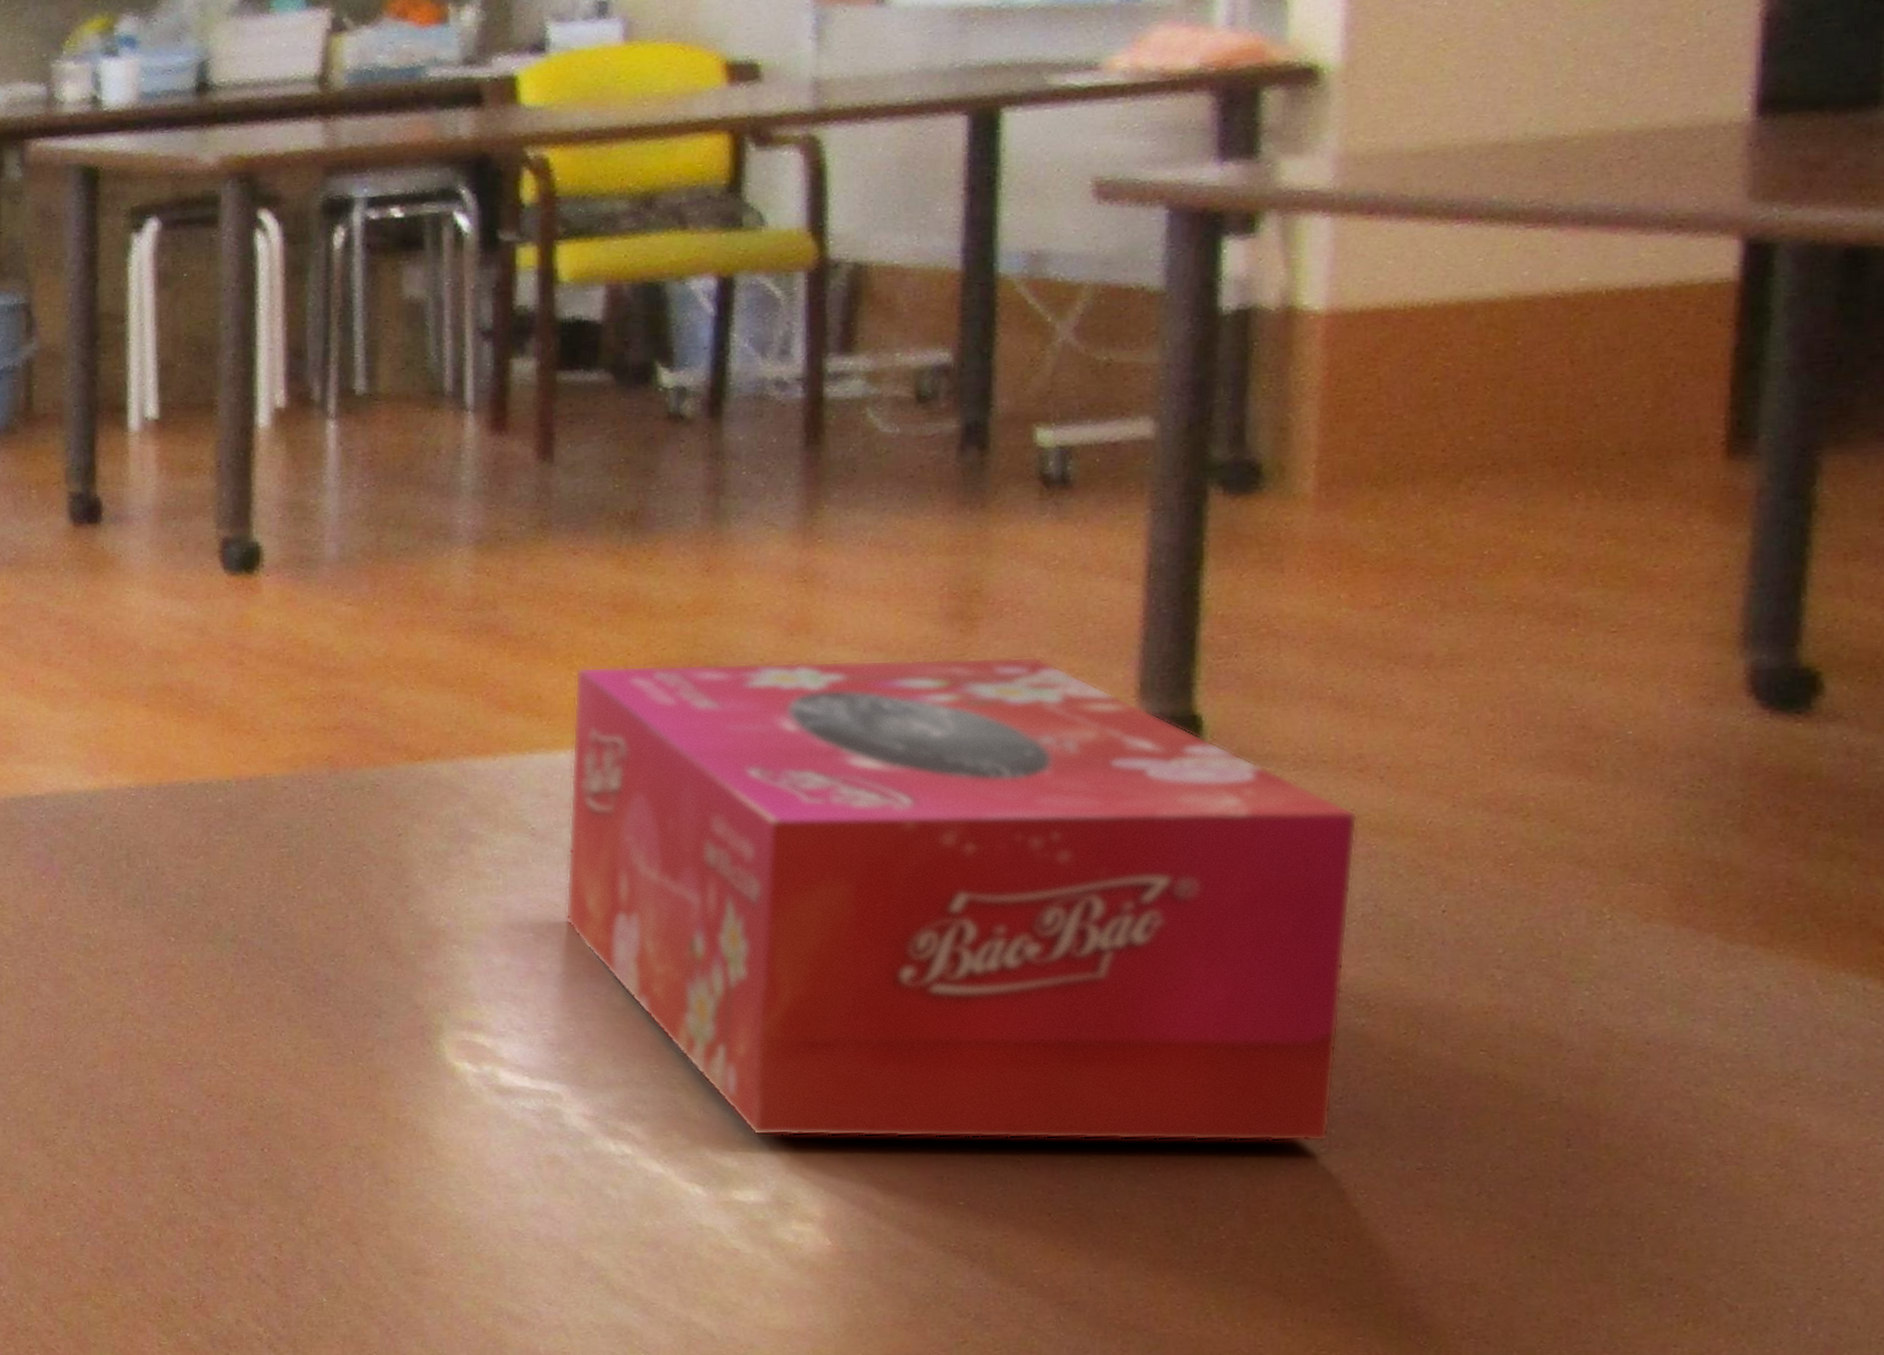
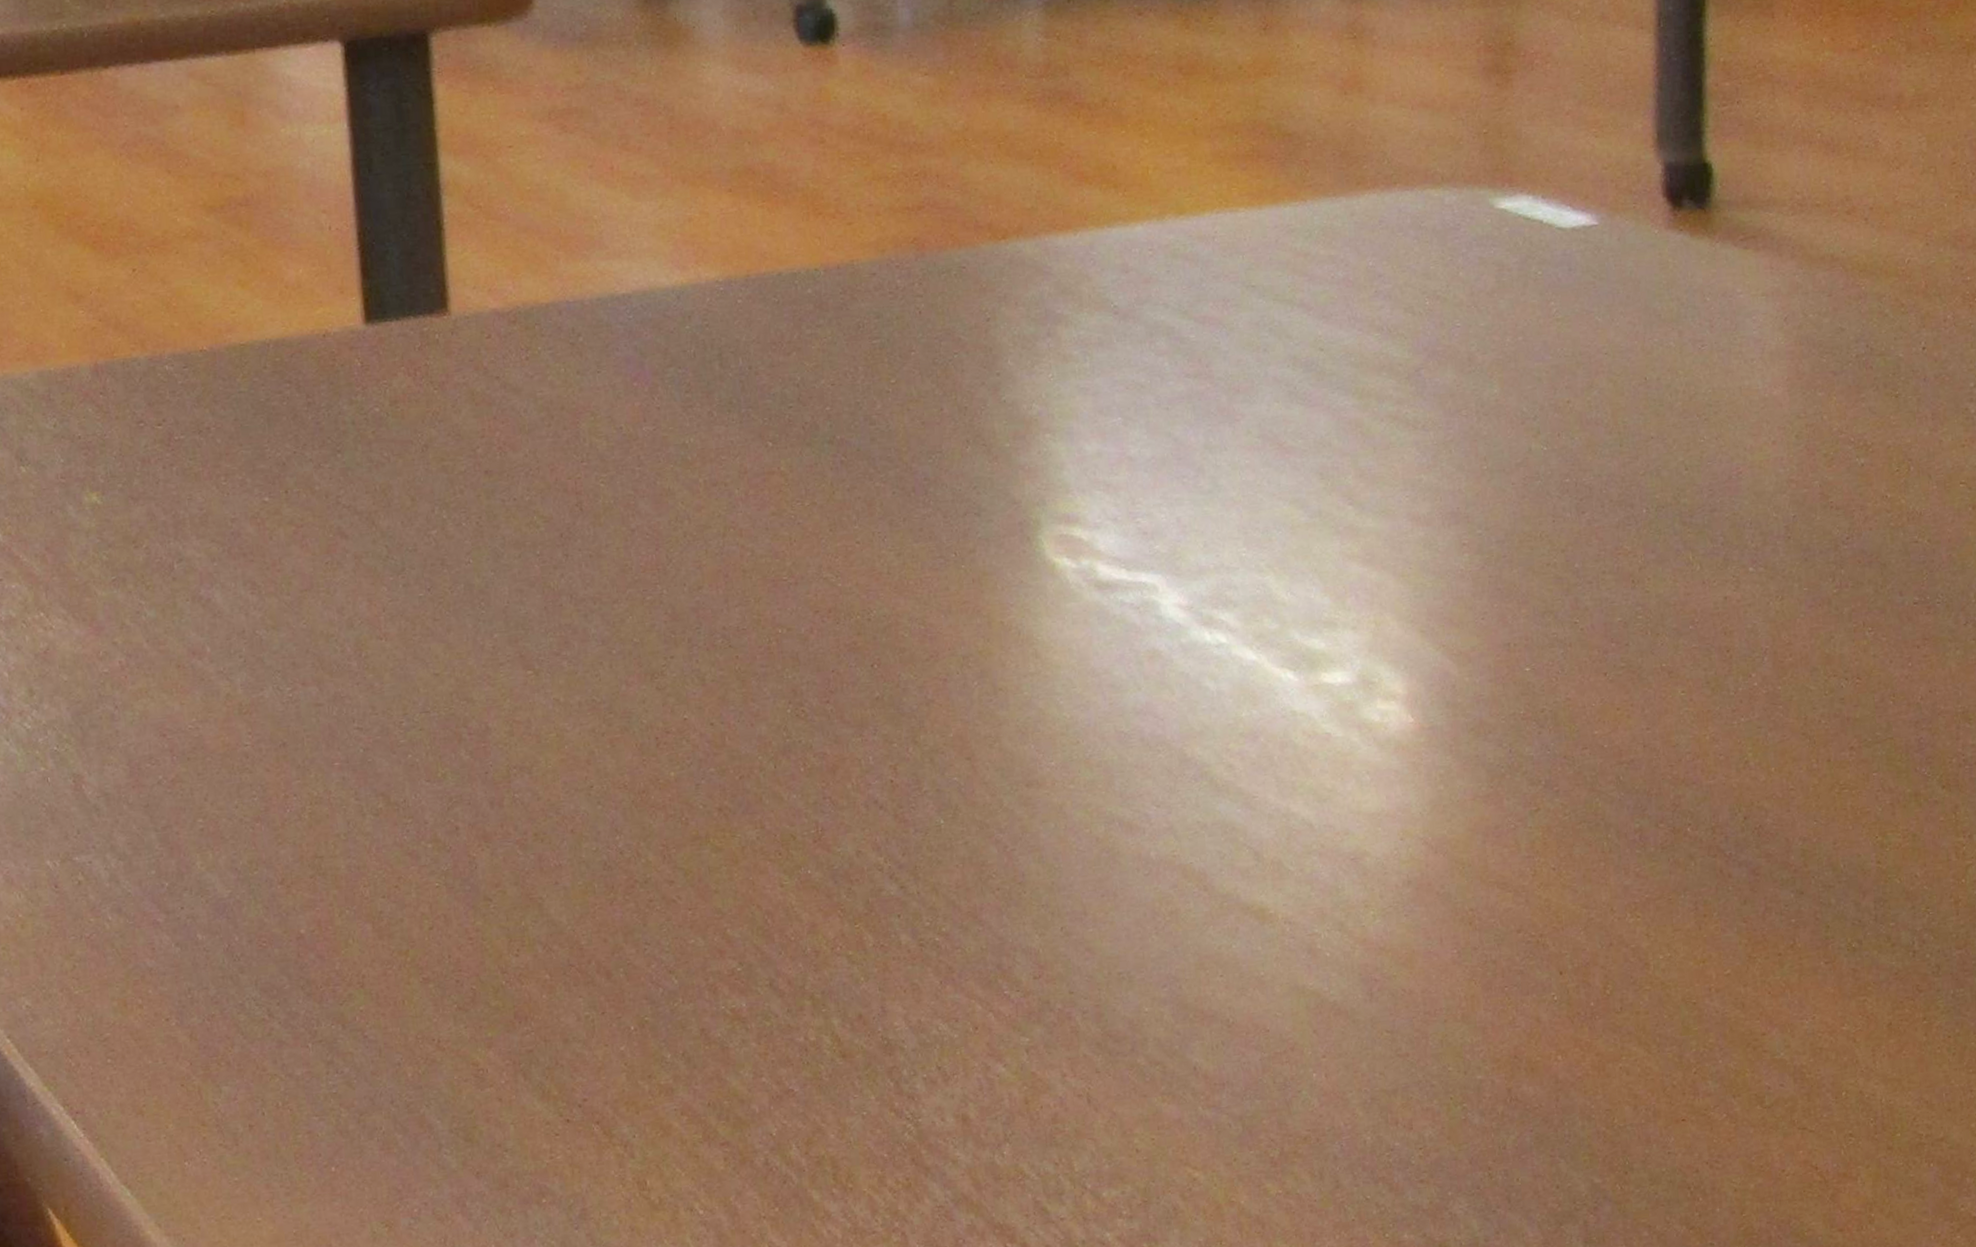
tissue box: present [565,656,1357,1142] -> none [1146,108,1849,615]

